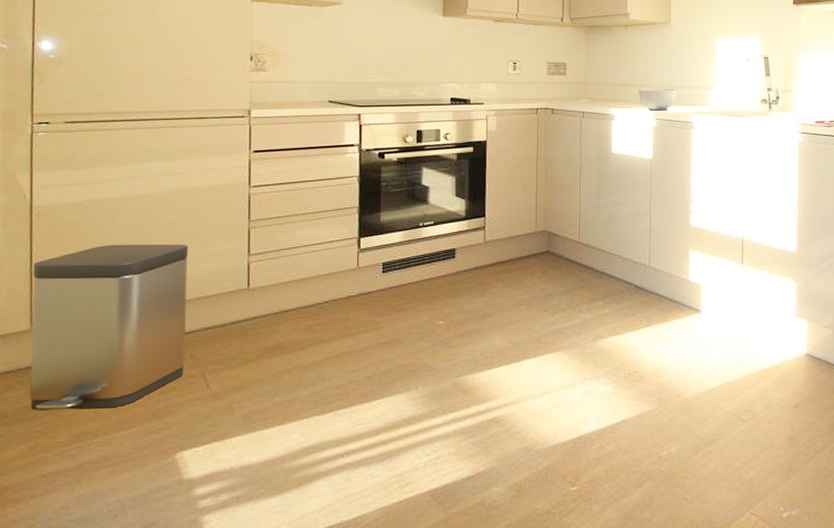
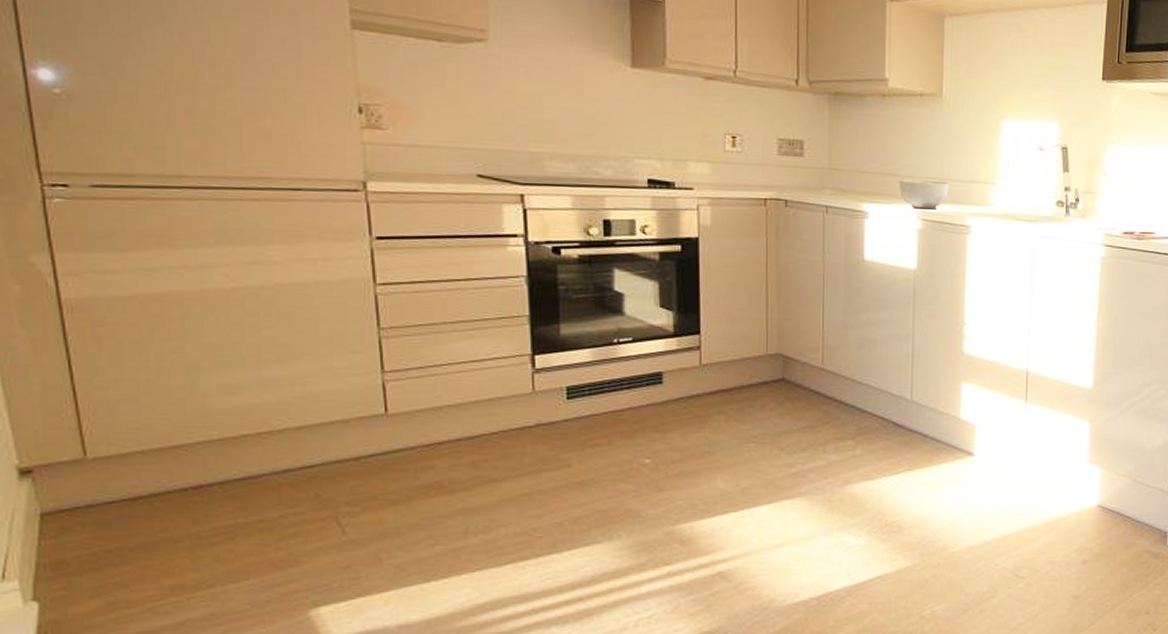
pedal bin: present [29,244,189,410] -> none [75,352,309,558]

